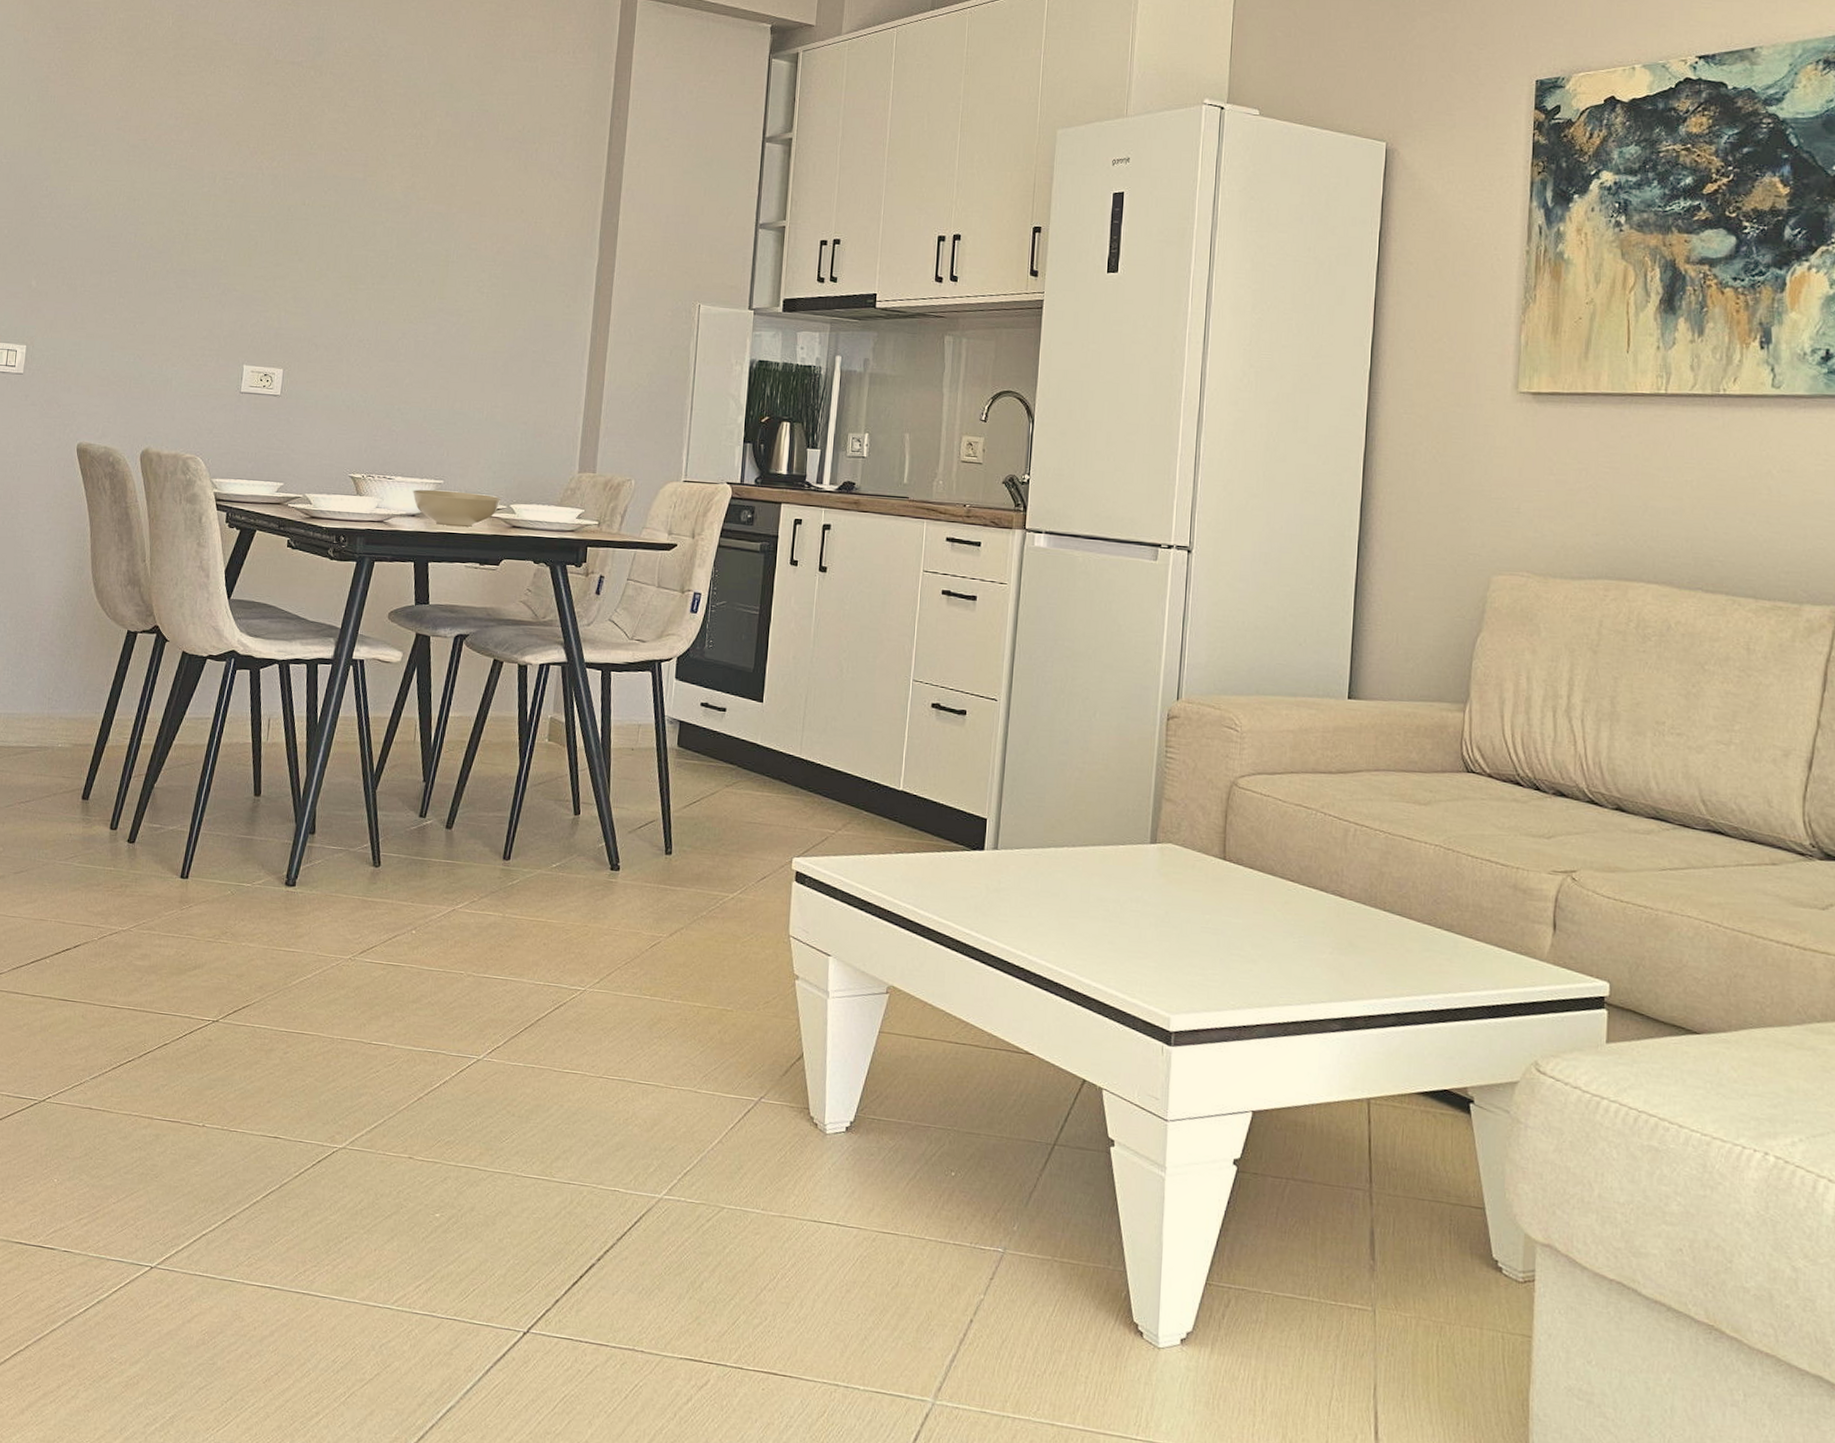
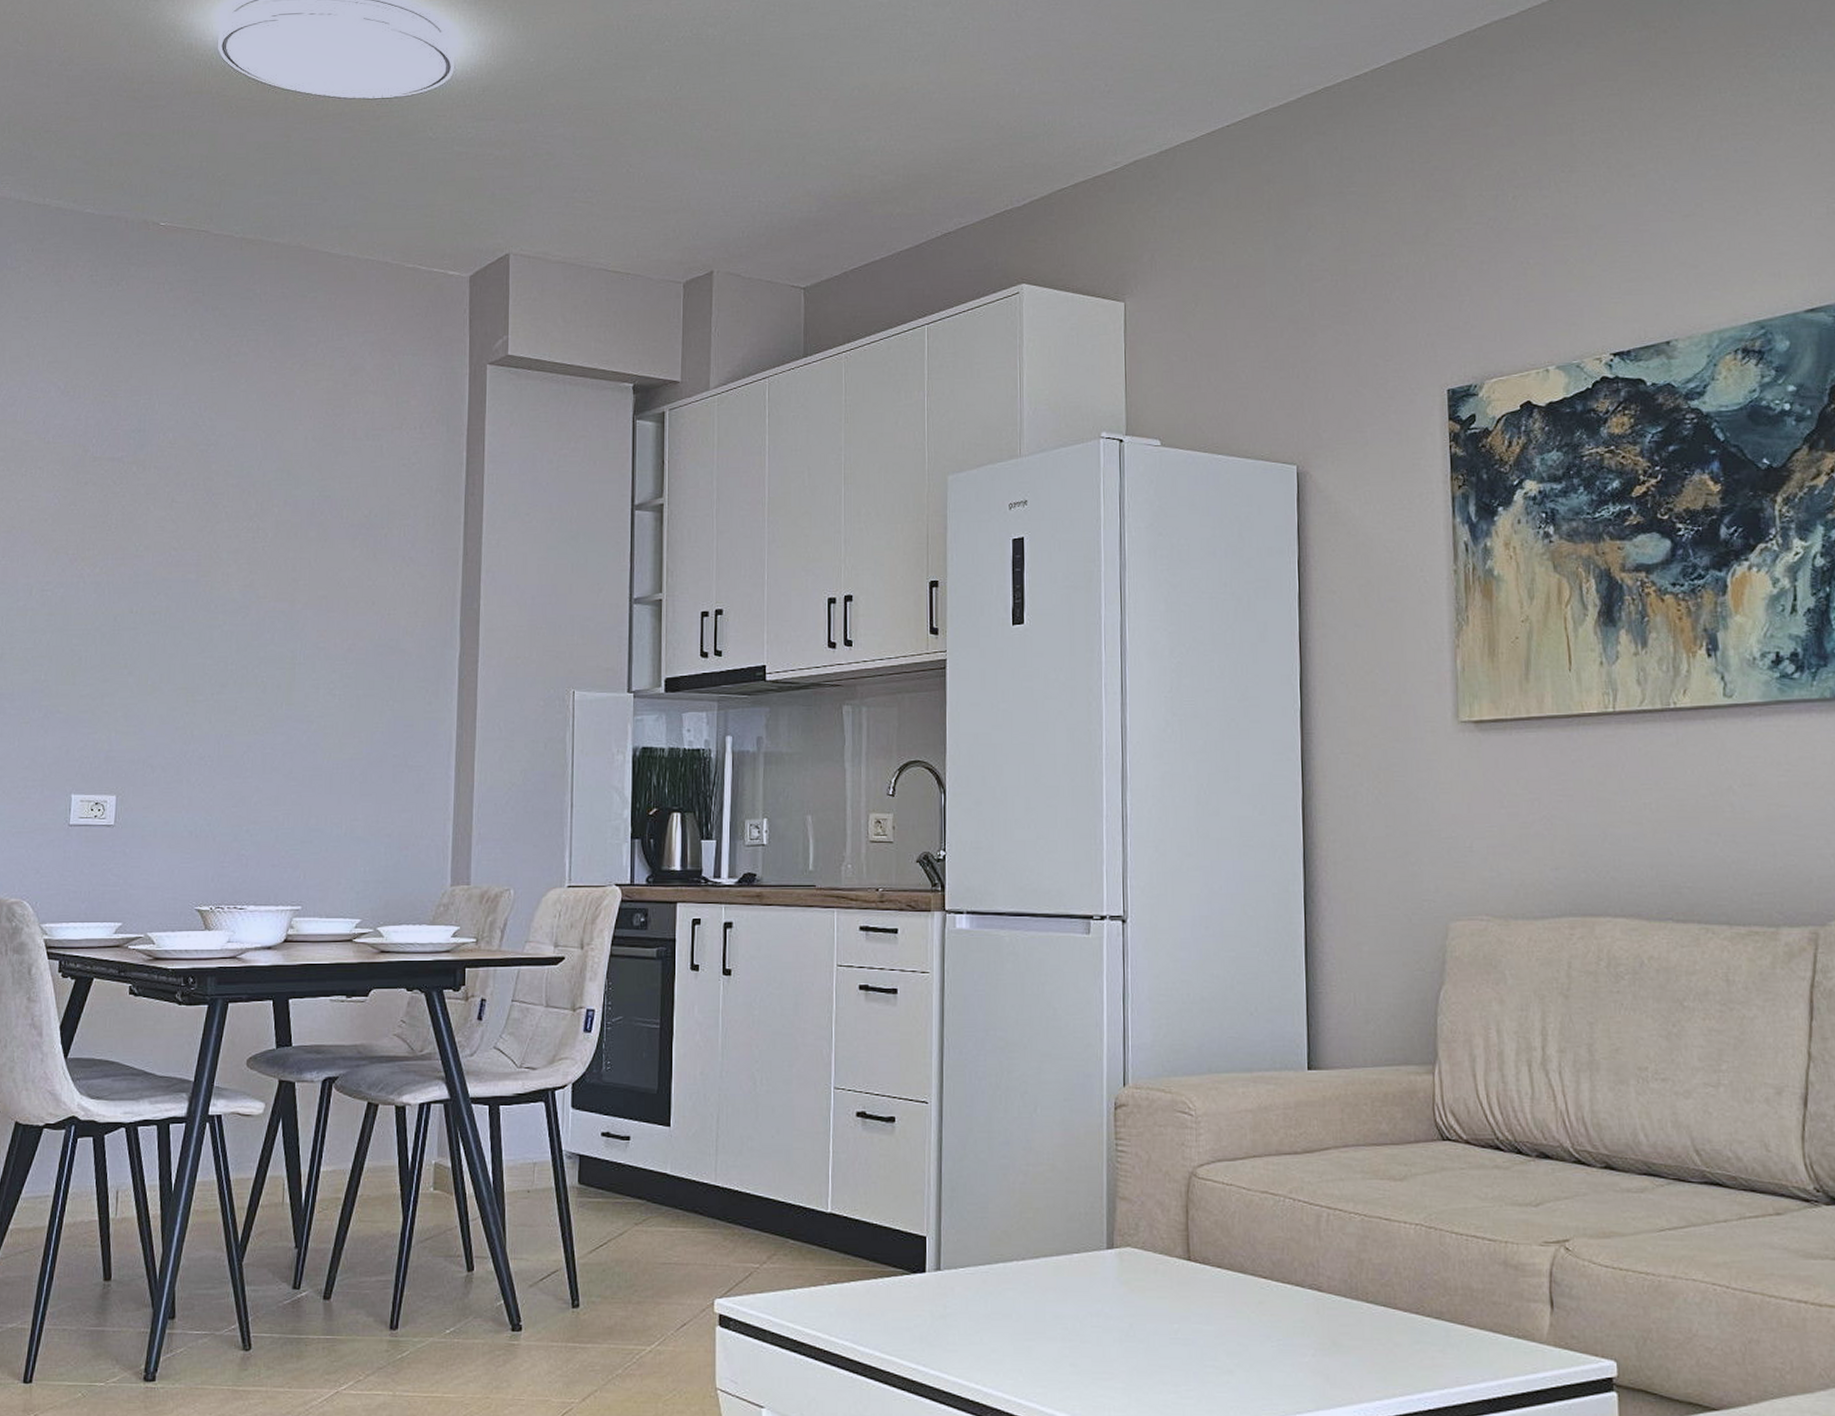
bowl: present [413,489,502,527] -> none [268,917,367,956]

